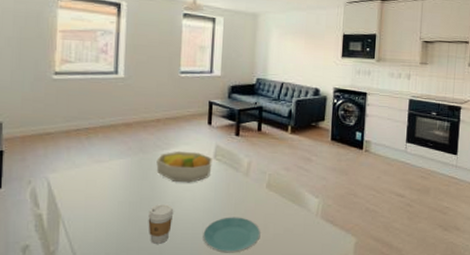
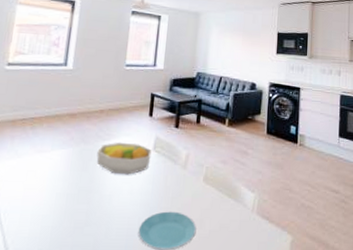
coffee cup: present [148,204,174,244] -> none [84,197,111,240]

